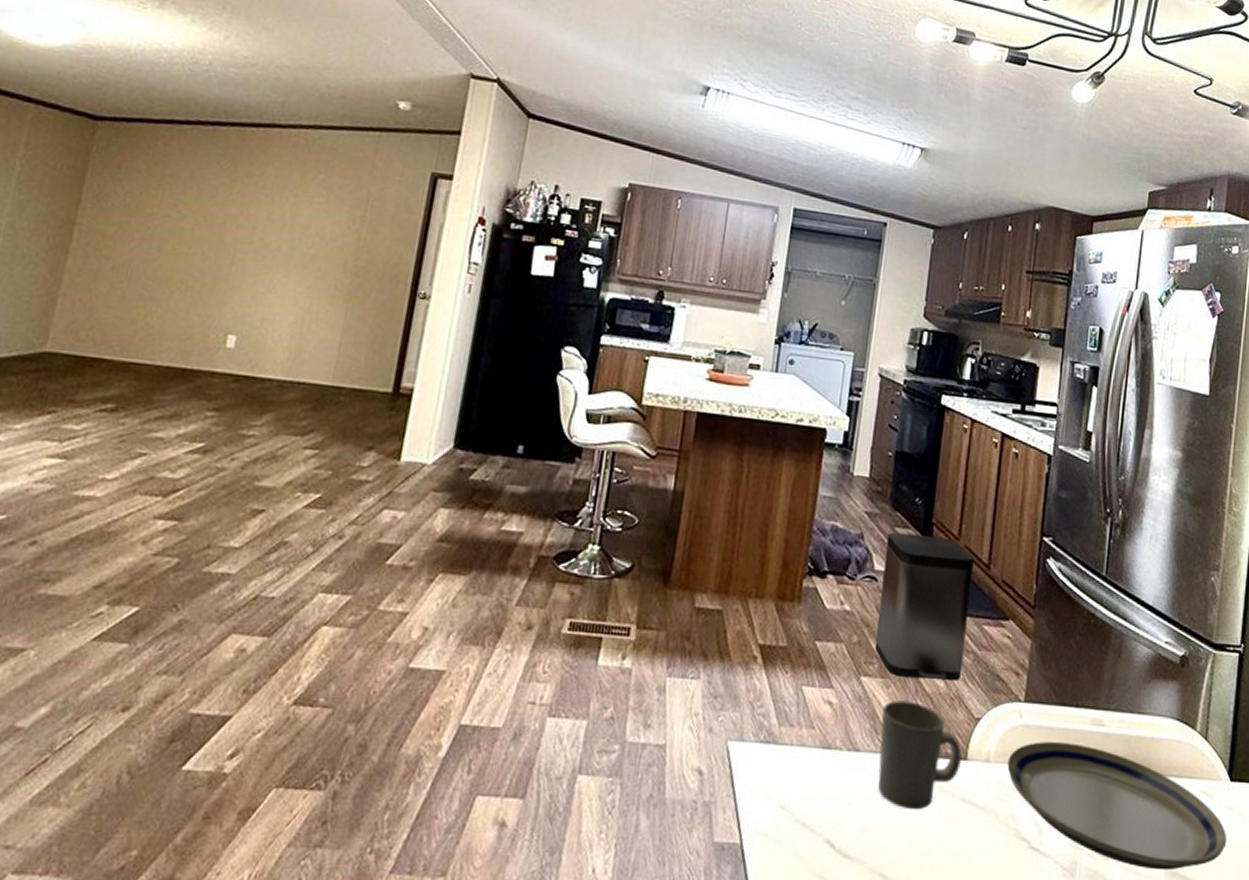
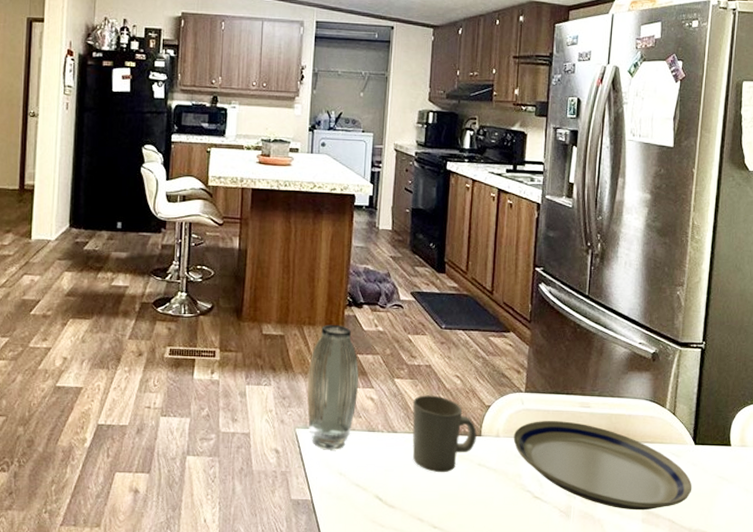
vase: none [744,598,816,774] -> present [306,324,359,450]
pedal bin: present [874,532,974,681] -> none [404,270,480,379]

